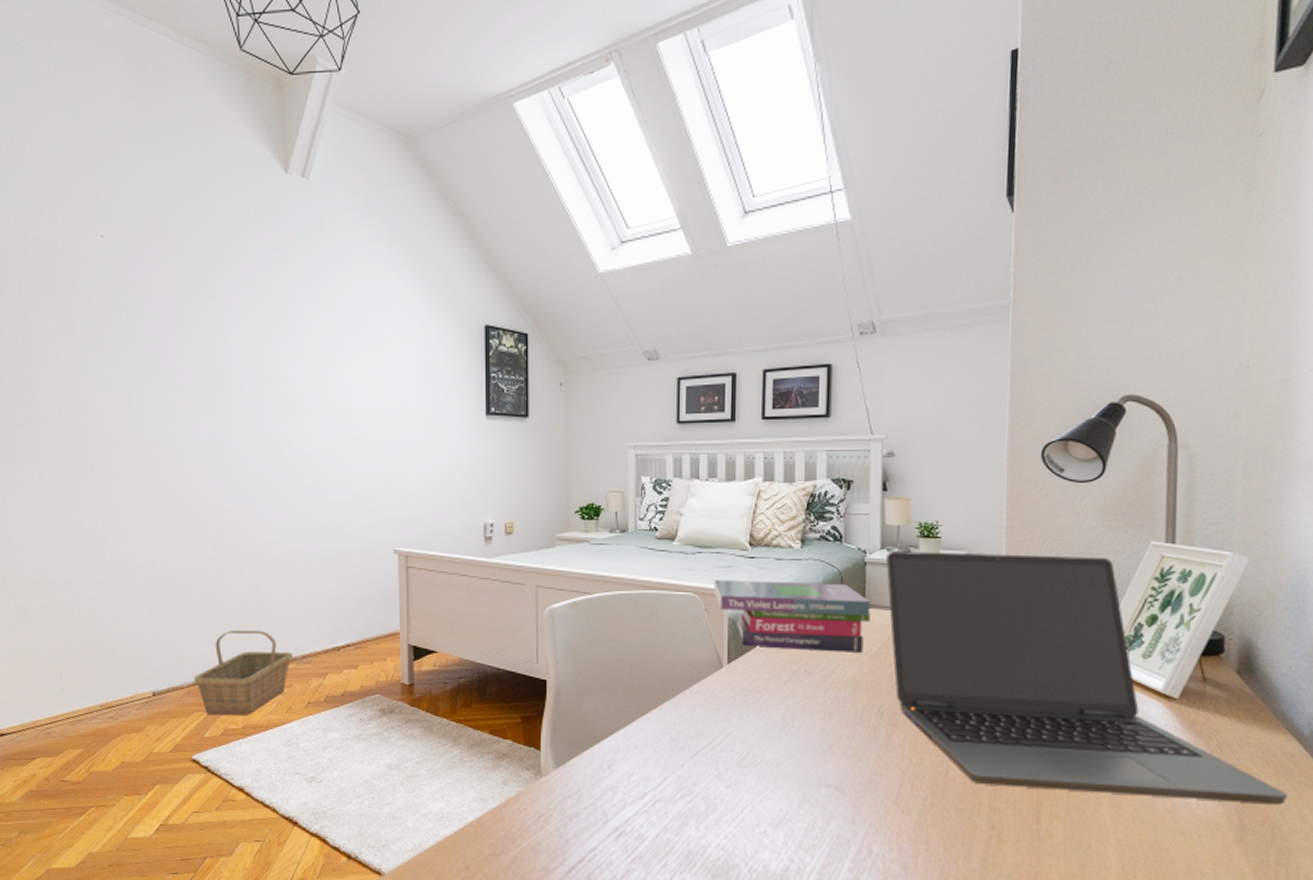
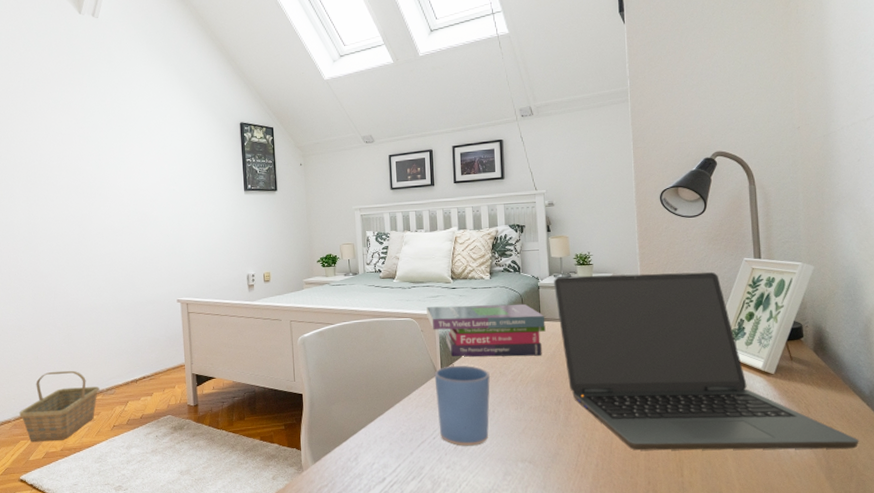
mug: none [718,657,793,762] -> present [434,365,491,446]

